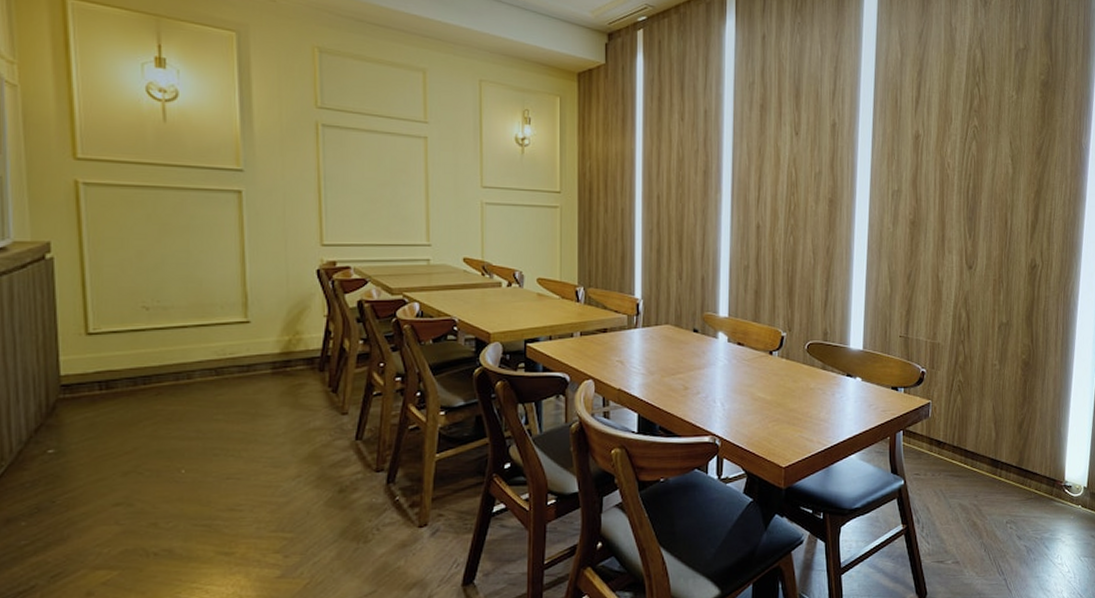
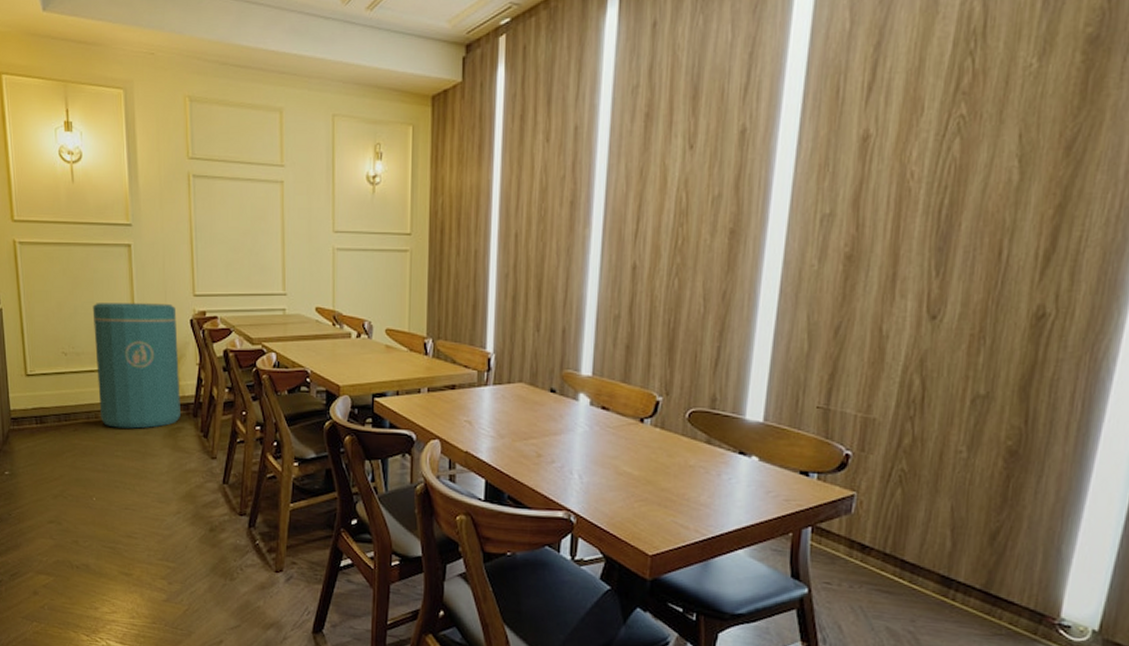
trash can: none [187,252,303,389] -> present [92,303,180,429]

